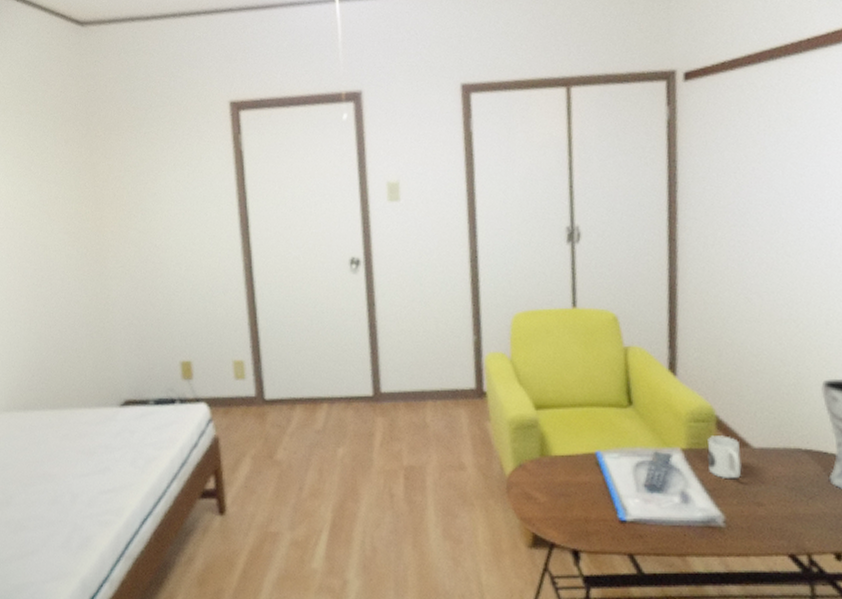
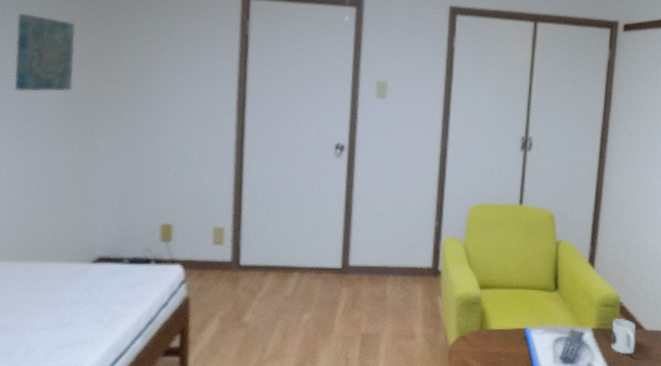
wall art: none [19,159,78,239] -> present [14,14,76,92]

